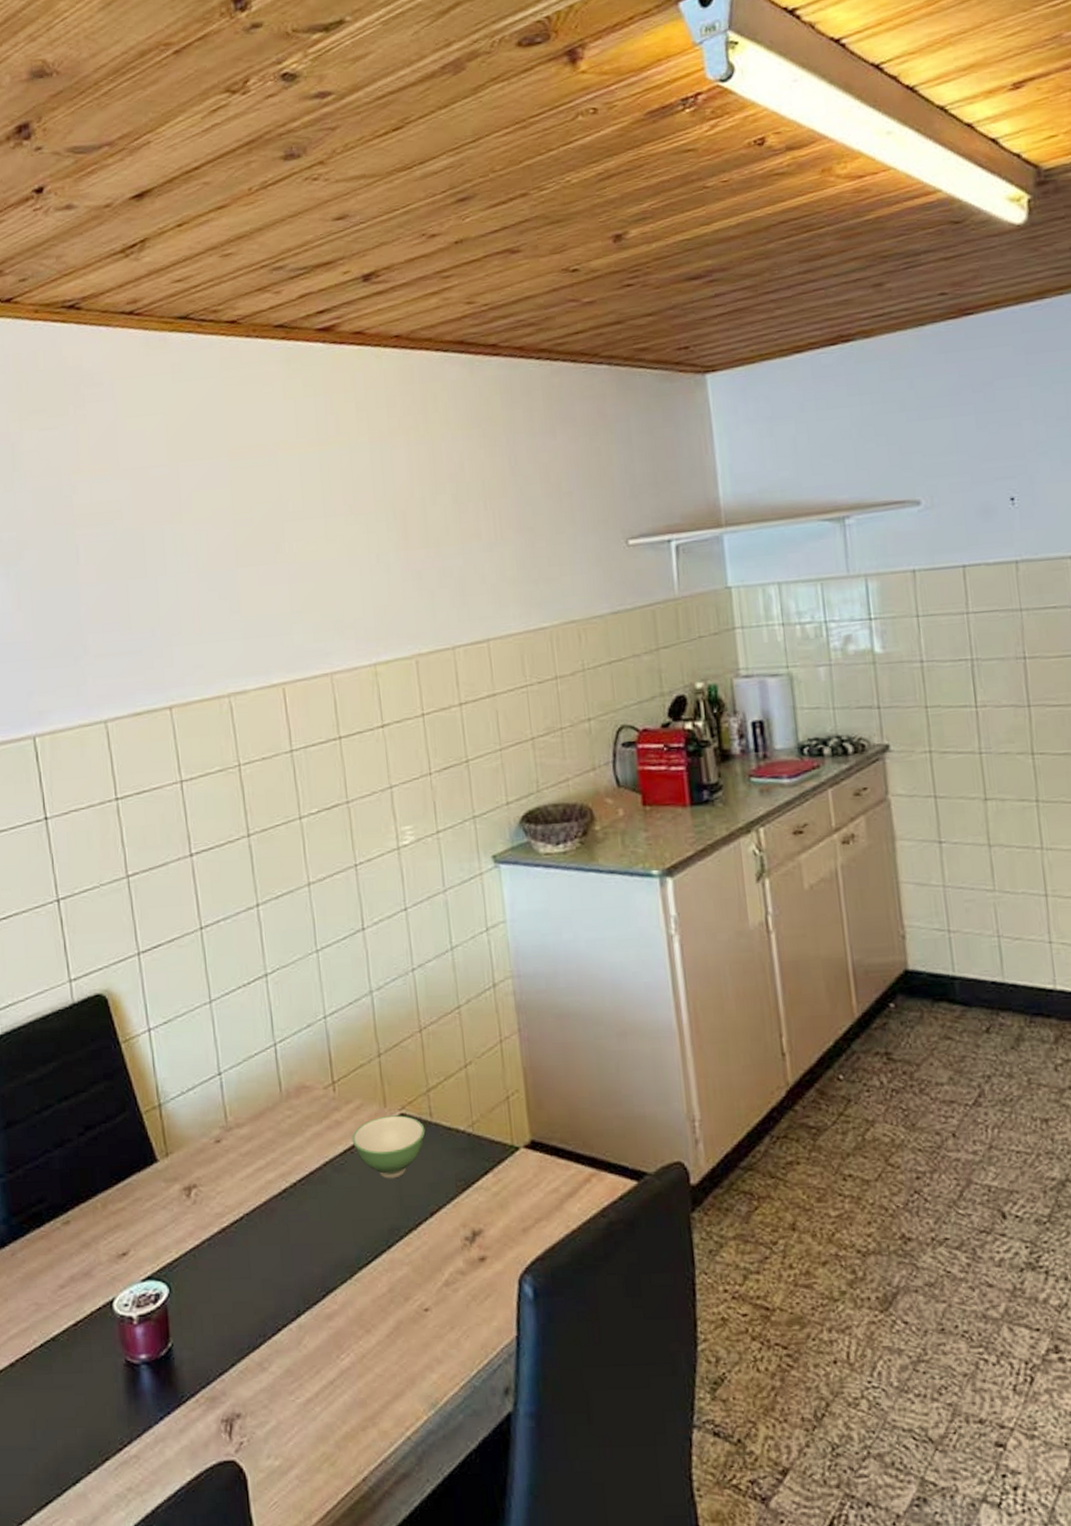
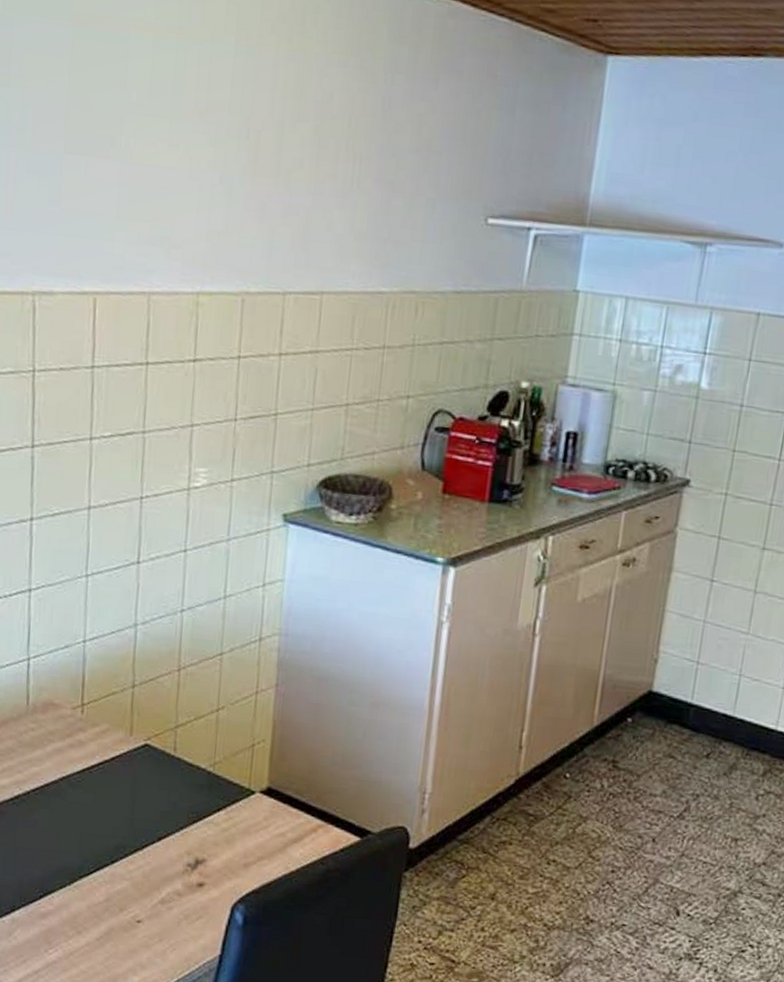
bowl: present [351,1115,425,1179] -> none [92,743,167,802]

